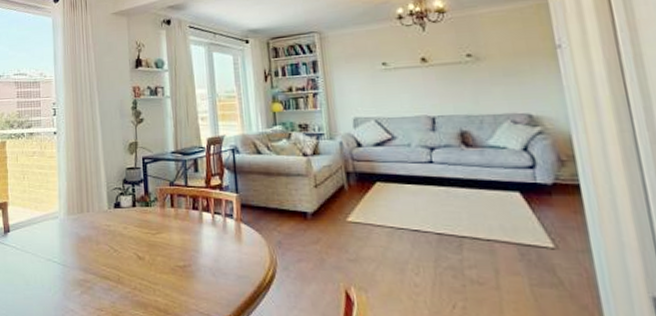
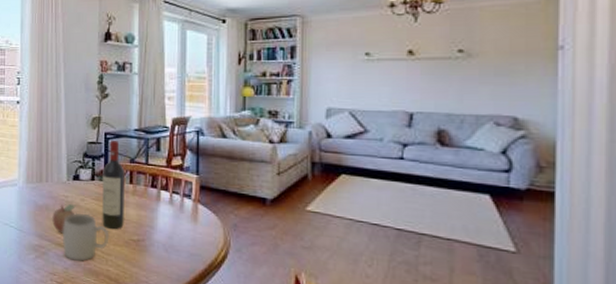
fruit: none [96,233,119,264] -> present [52,204,76,233]
mug: none [107,242,156,293] -> present [62,212,110,261]
wine bottle: none [143,164,169,257] -> present [102,140,125,229]

